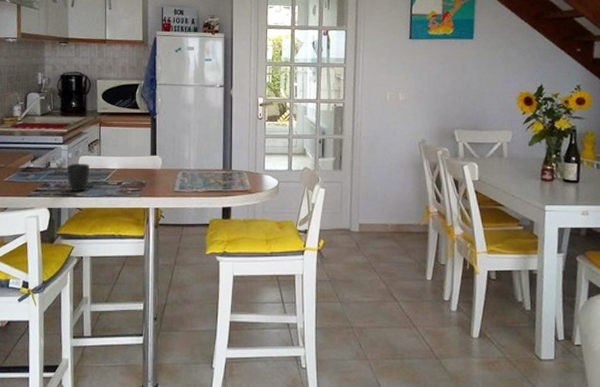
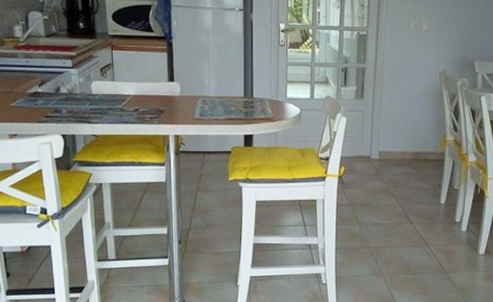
mug: present [66,164,90,193] -> none [78,89,104,119]

